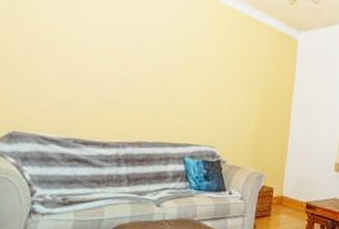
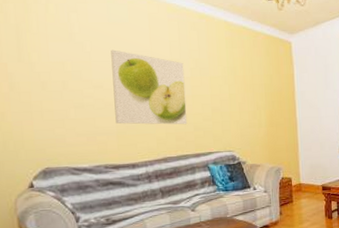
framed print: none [95,19,179,110] -> present [111,49,188,125]

